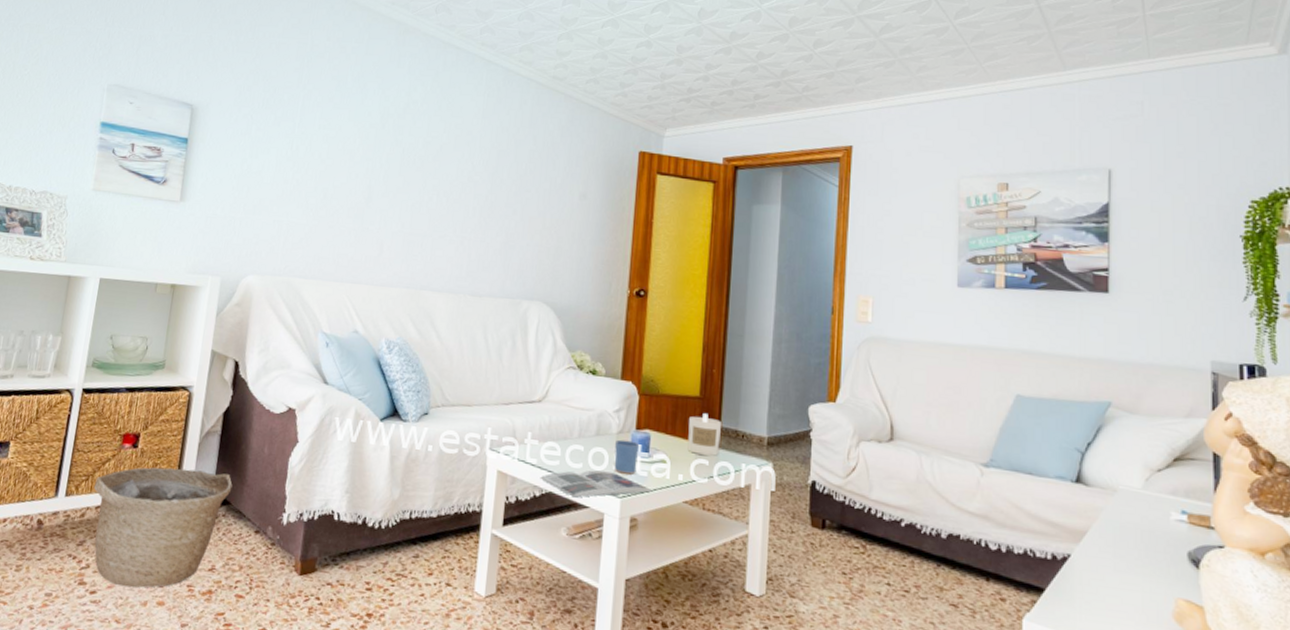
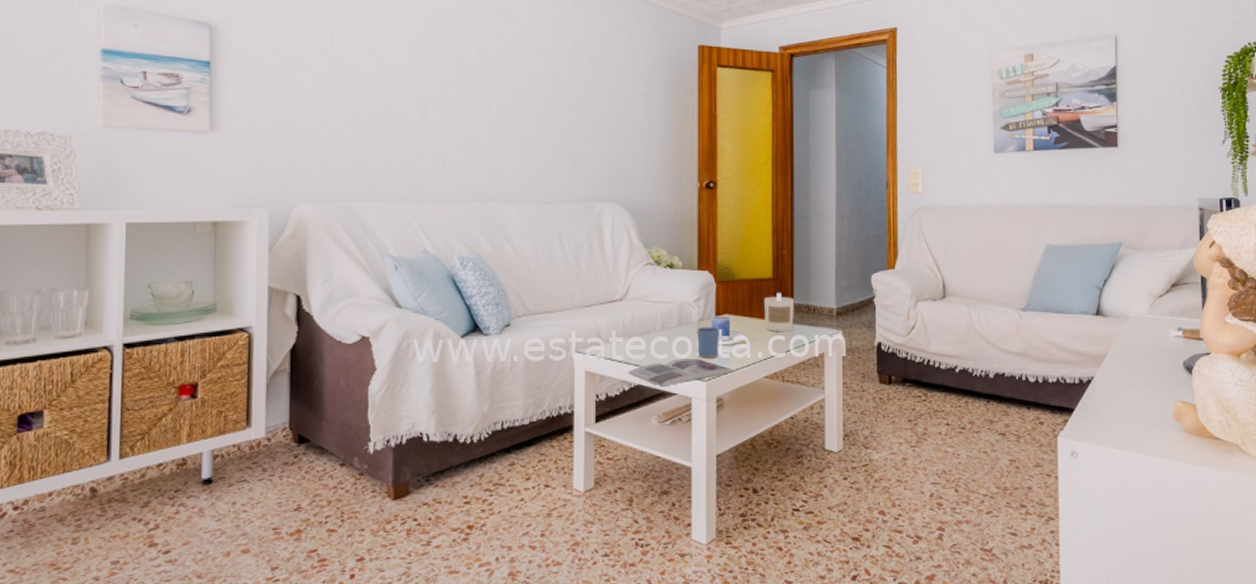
basket: present [93,467,233,588] -> none [151,412,310,541]

